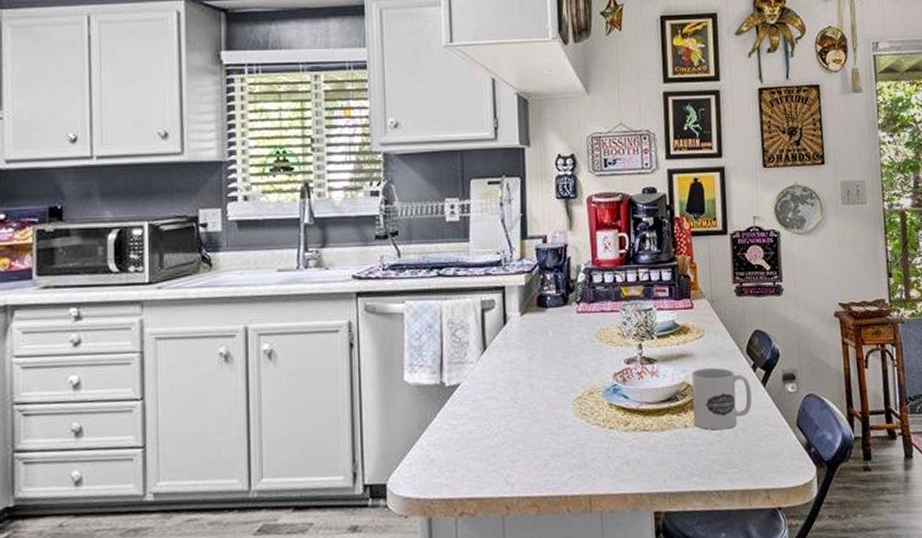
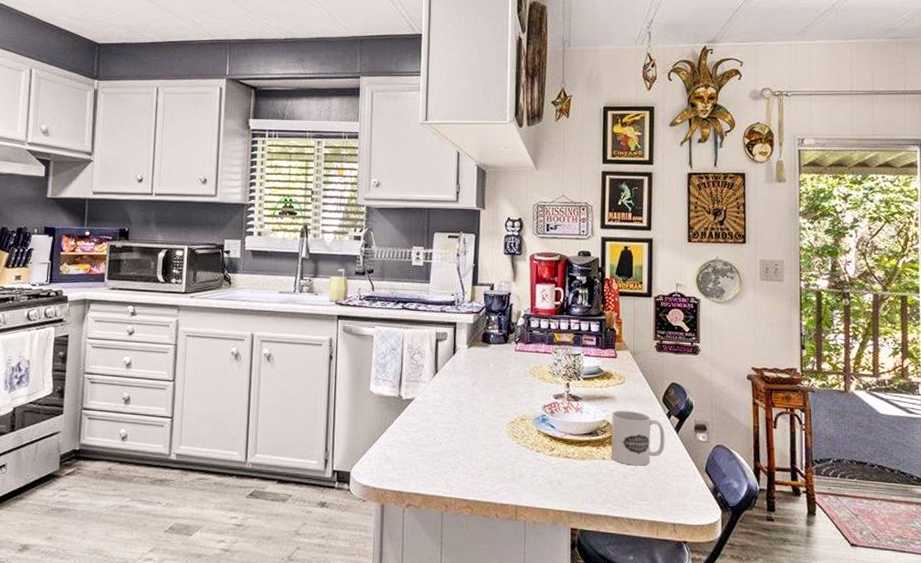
soap dispenser: none [341,232,368,276] -> present [327,268,349,303]

